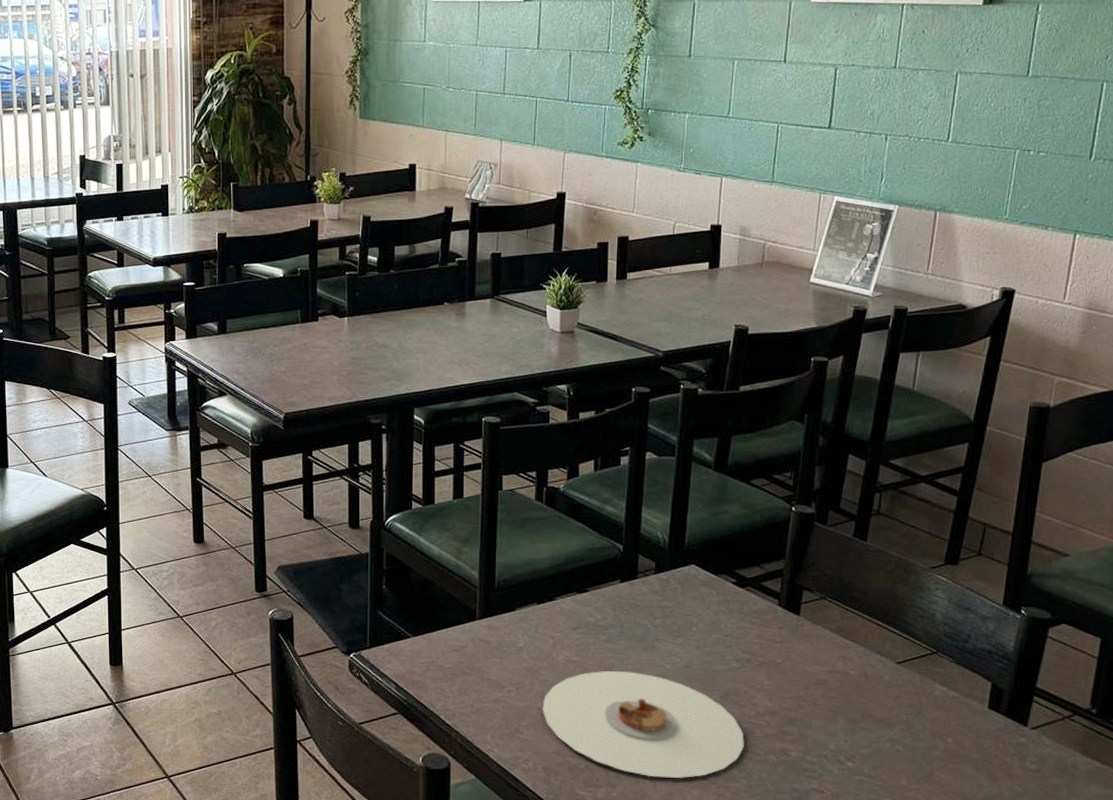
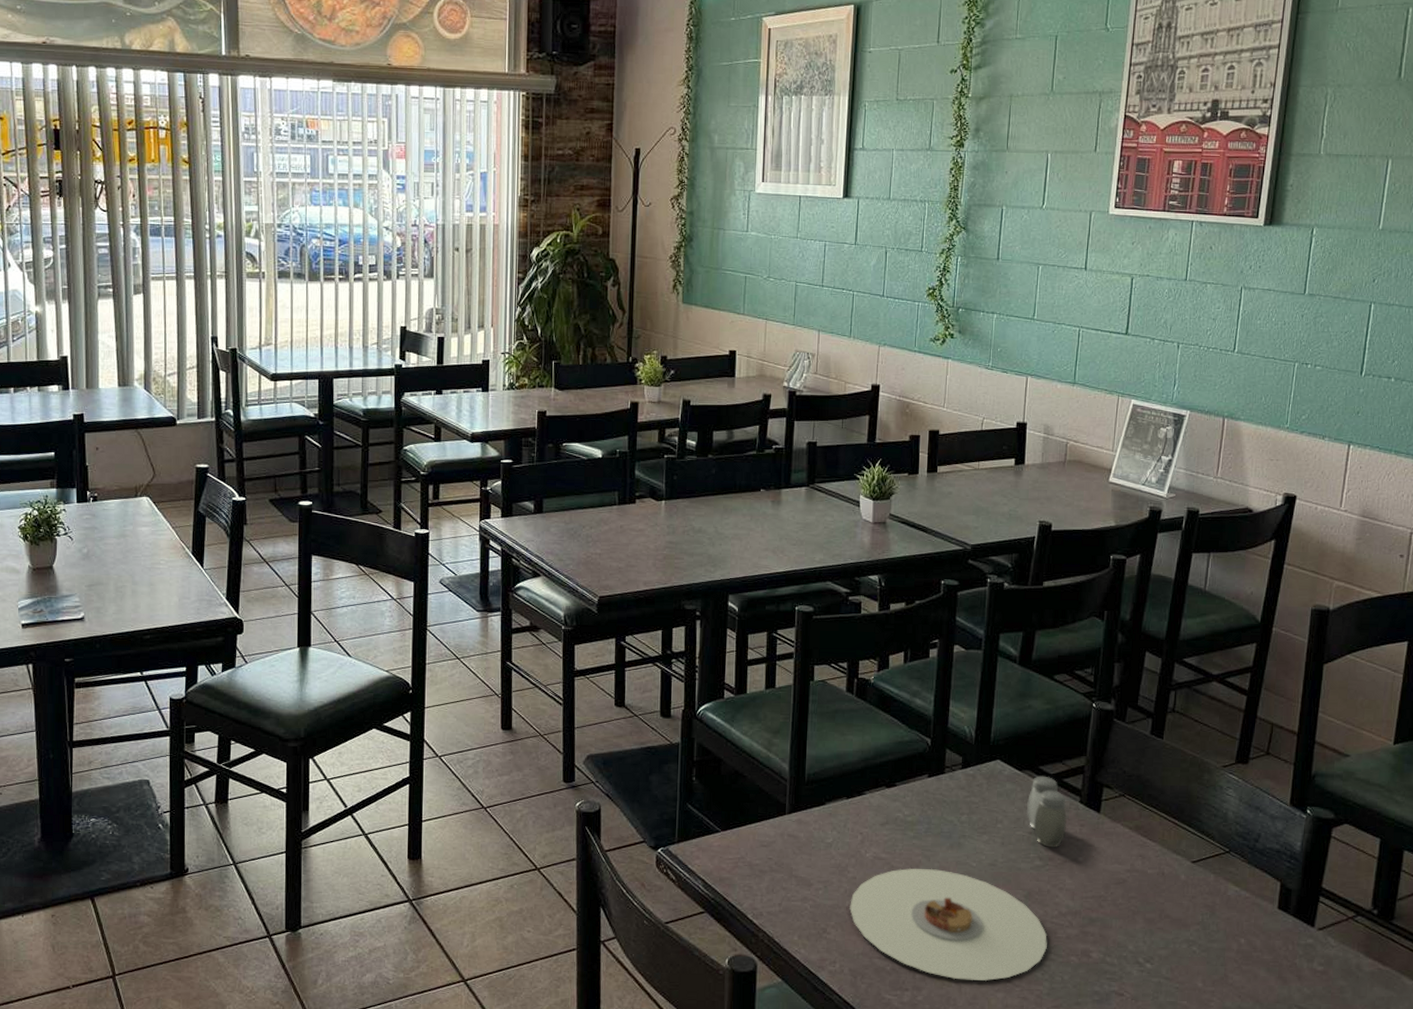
salt and pepper shaker: none [722,579,764,649] -> present [1026,775,1067,847]

